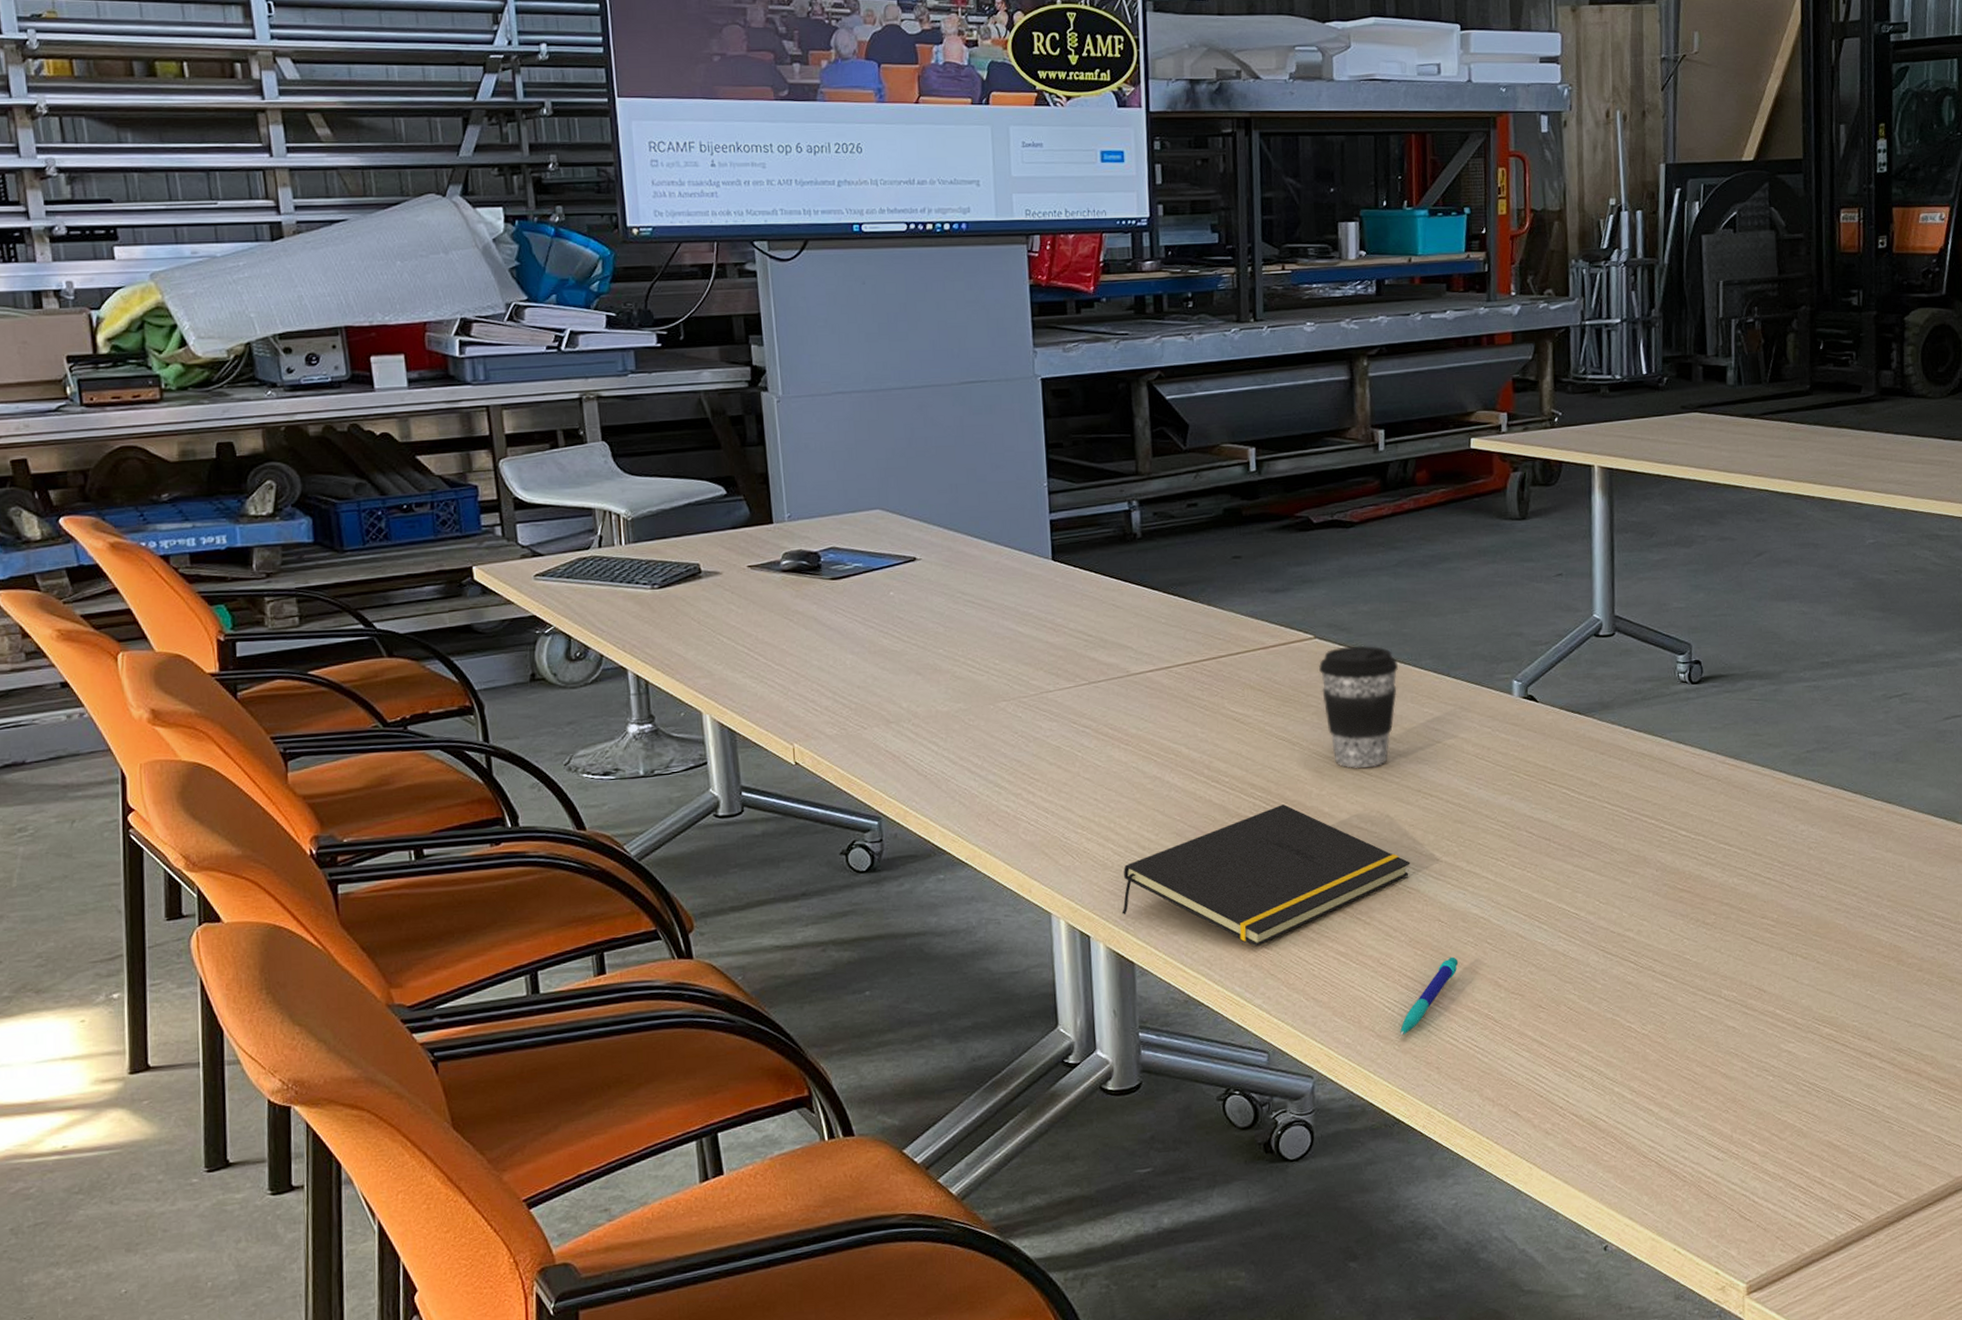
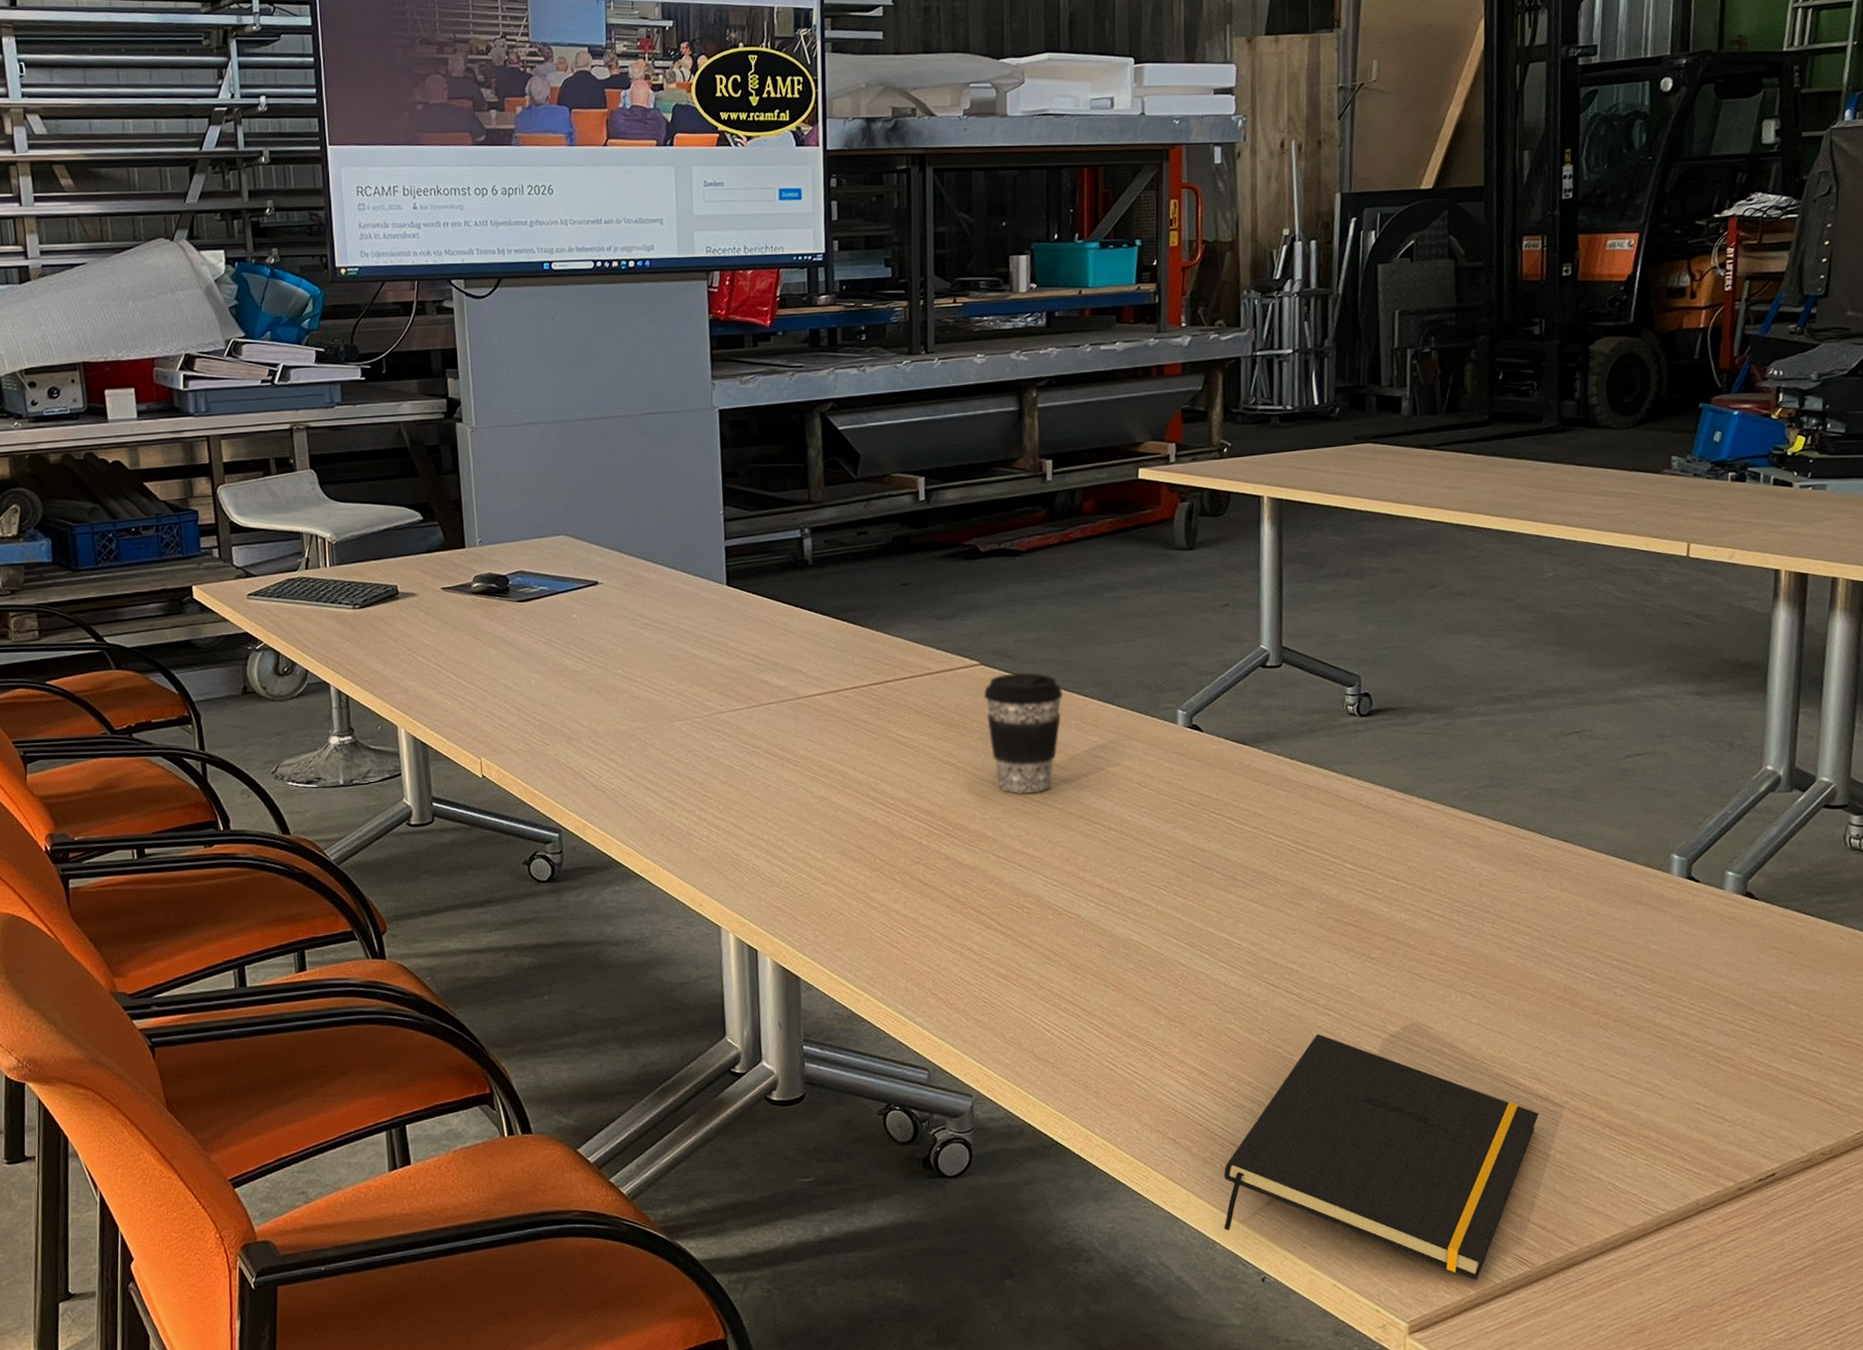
notepad: present [1122,804,1411,947] -> none [788,827,1072,966]
pen: present [1400,956,1459,1035] -> none [1059,982,1119,1058]
notepad: none [1565,1000,1868,1238] -> present [1223,1034,1539,1280]

